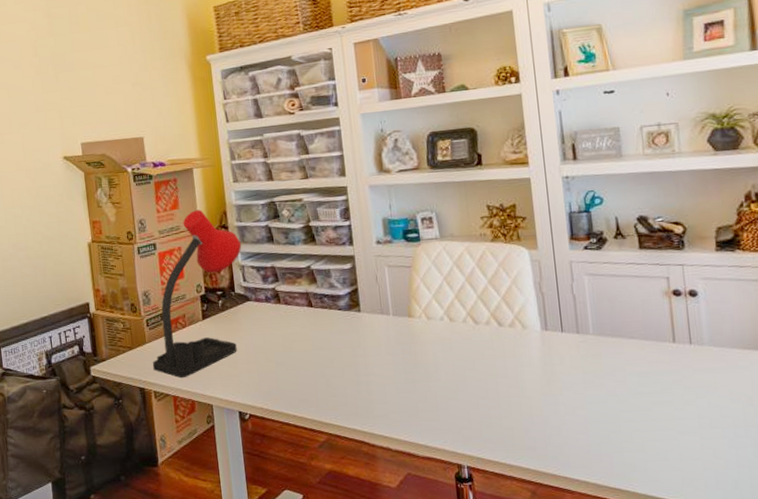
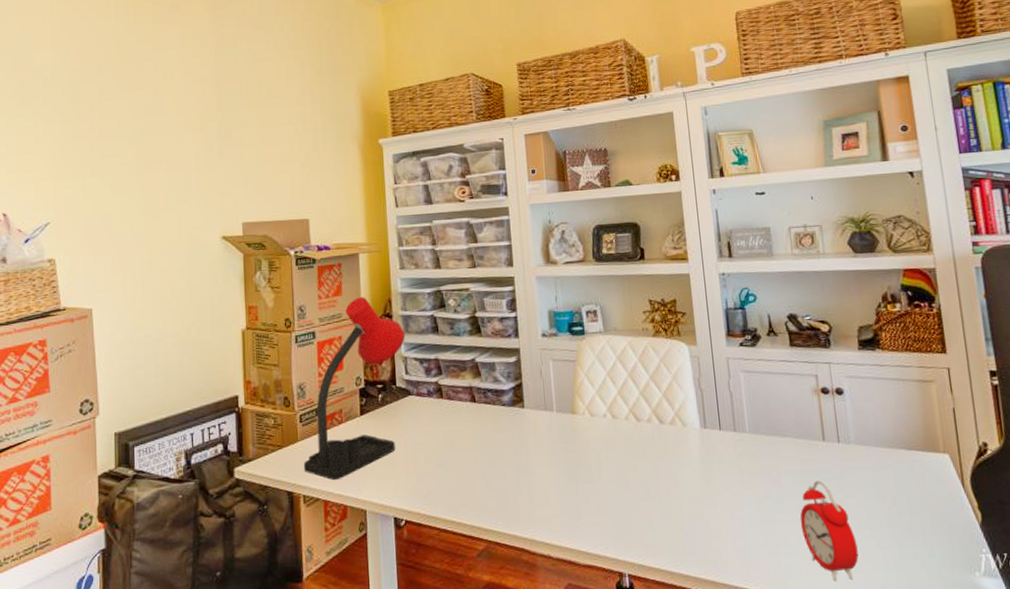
alarm clock: none [646,381,709,478] -> present [800,480,859,582]

